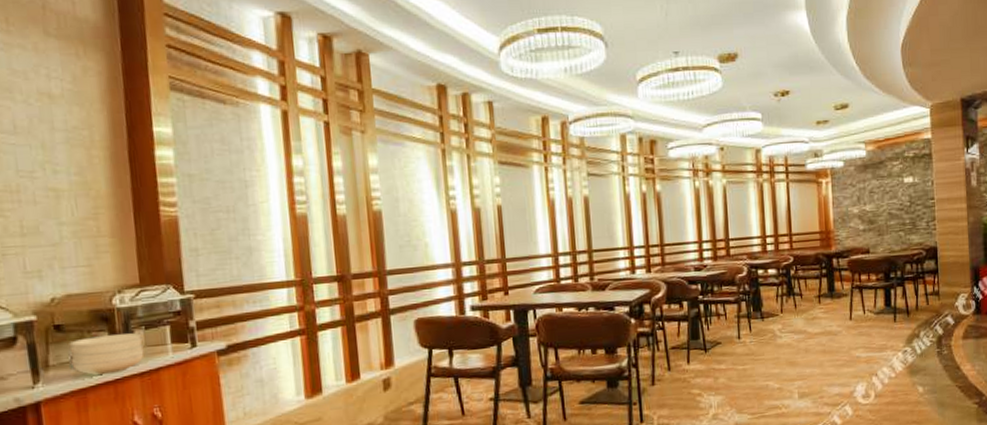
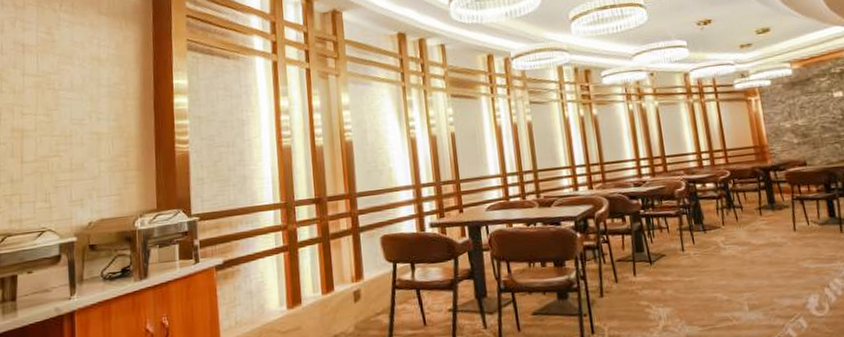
bowl: present [69,333,145,376] -> none [100,251,158,289]

